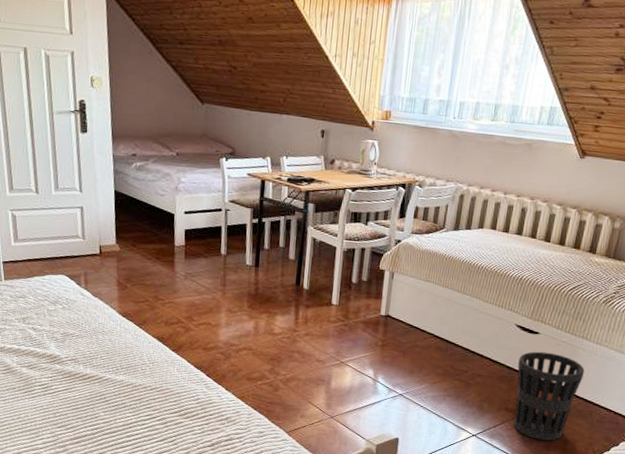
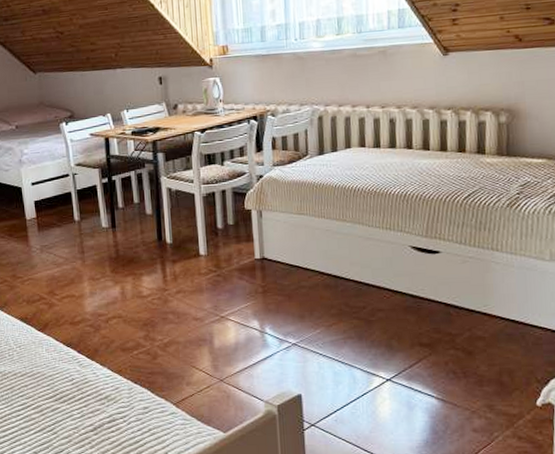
wastebasket: present [514,351,585,441] -> none [422,272,504,375]

